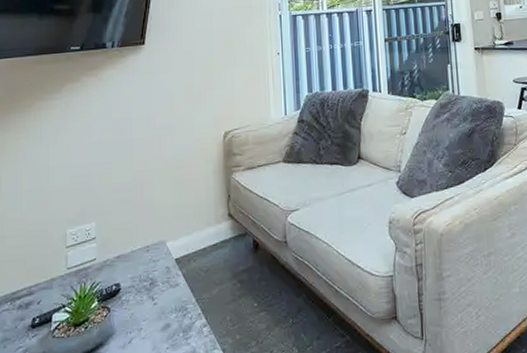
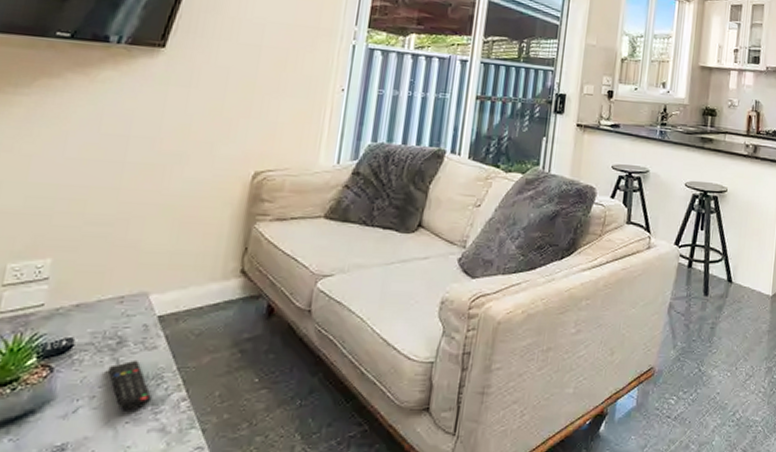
remote control: none [147,296,182,339] -> present [107,359,153,411]

